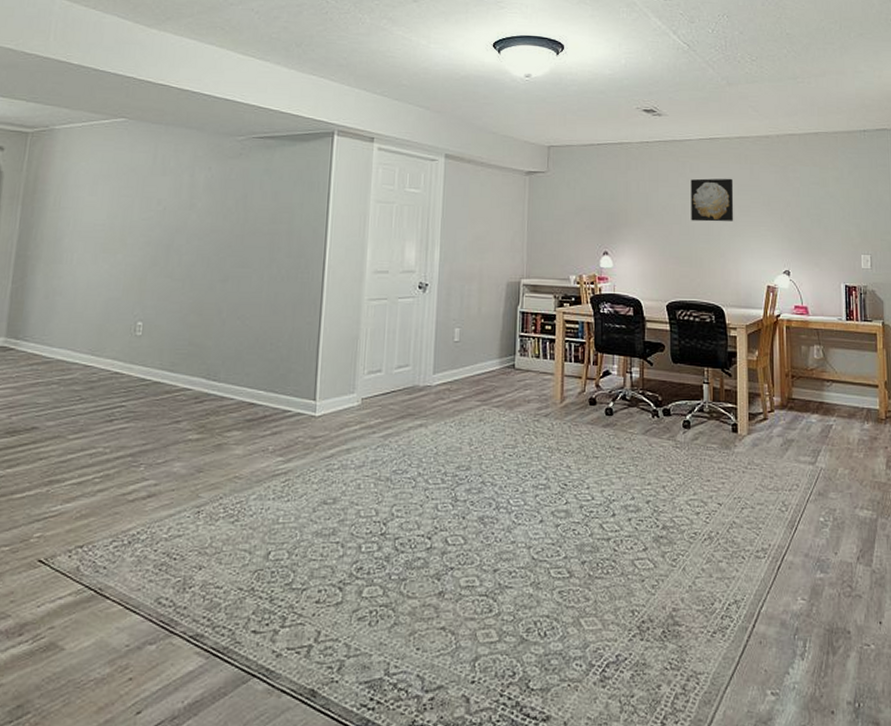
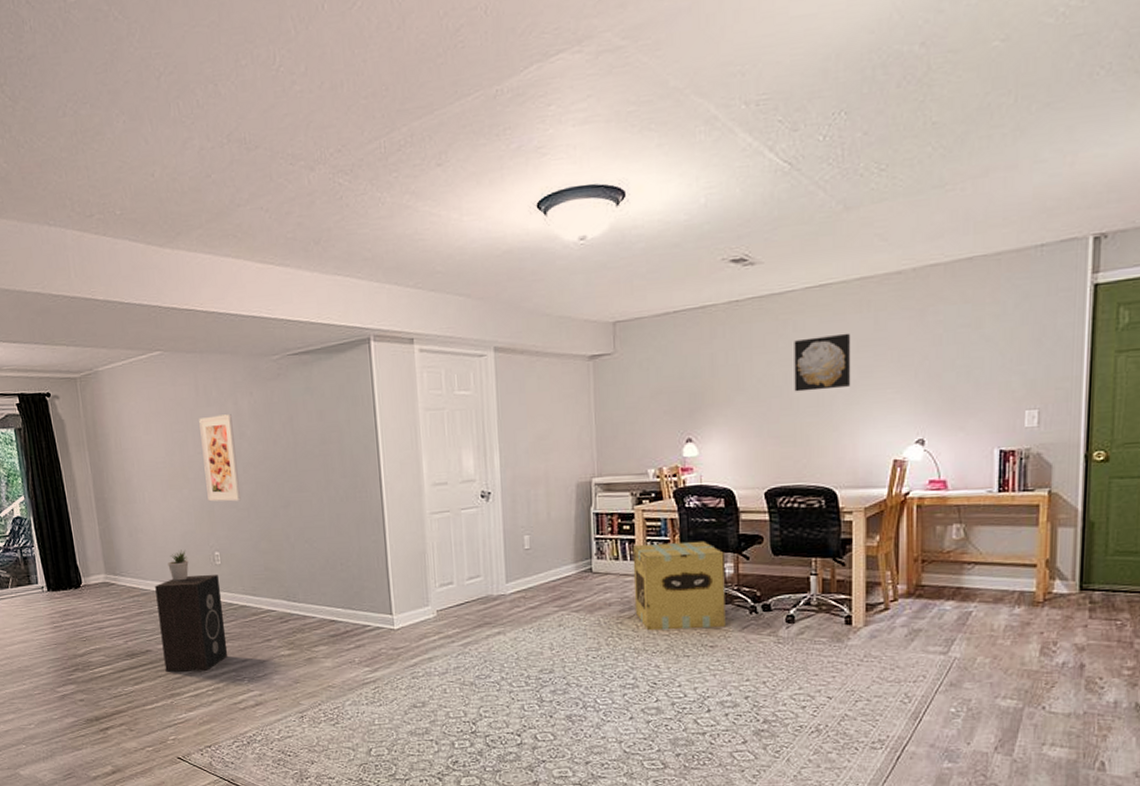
speaker: none [49,345,136,454] -> present [155,575,228,672]
potted plant: none [81,316,106,351] -> present [168,549,189,581]
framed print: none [142,185,185,271] -> present [199,414,242,502]
cardboard box: none [551,345,632,430] -> present [632,540,726,631]

